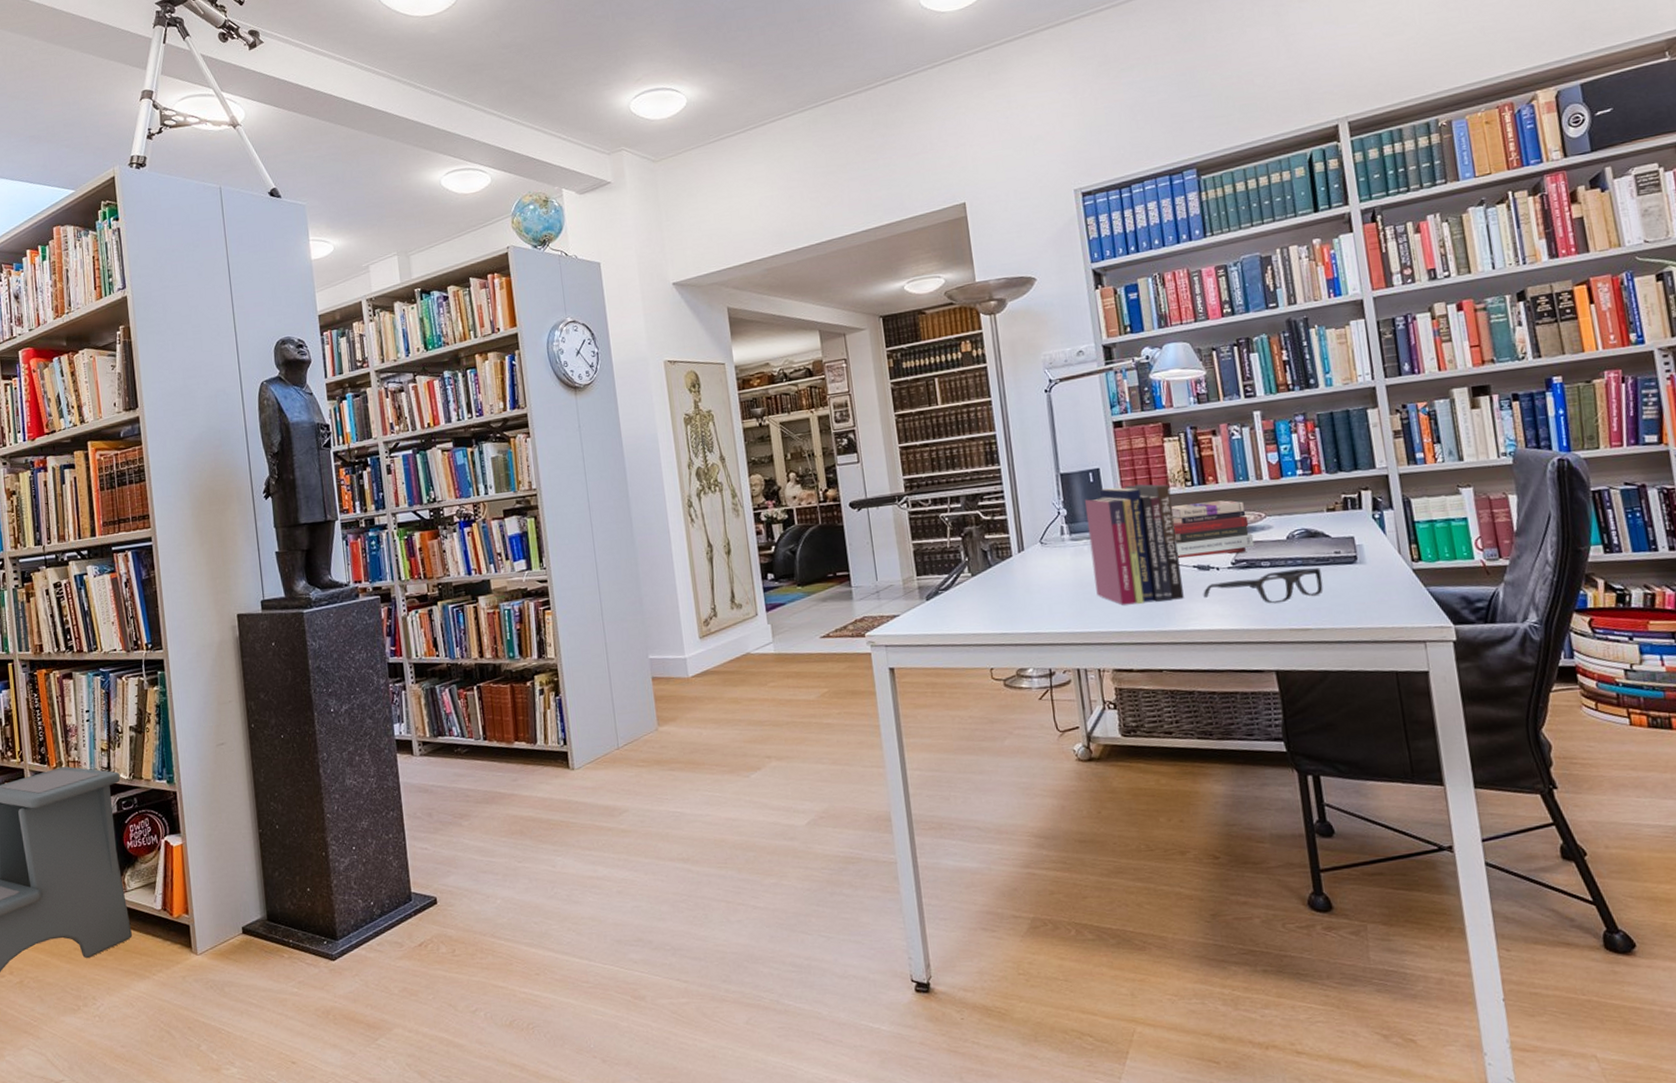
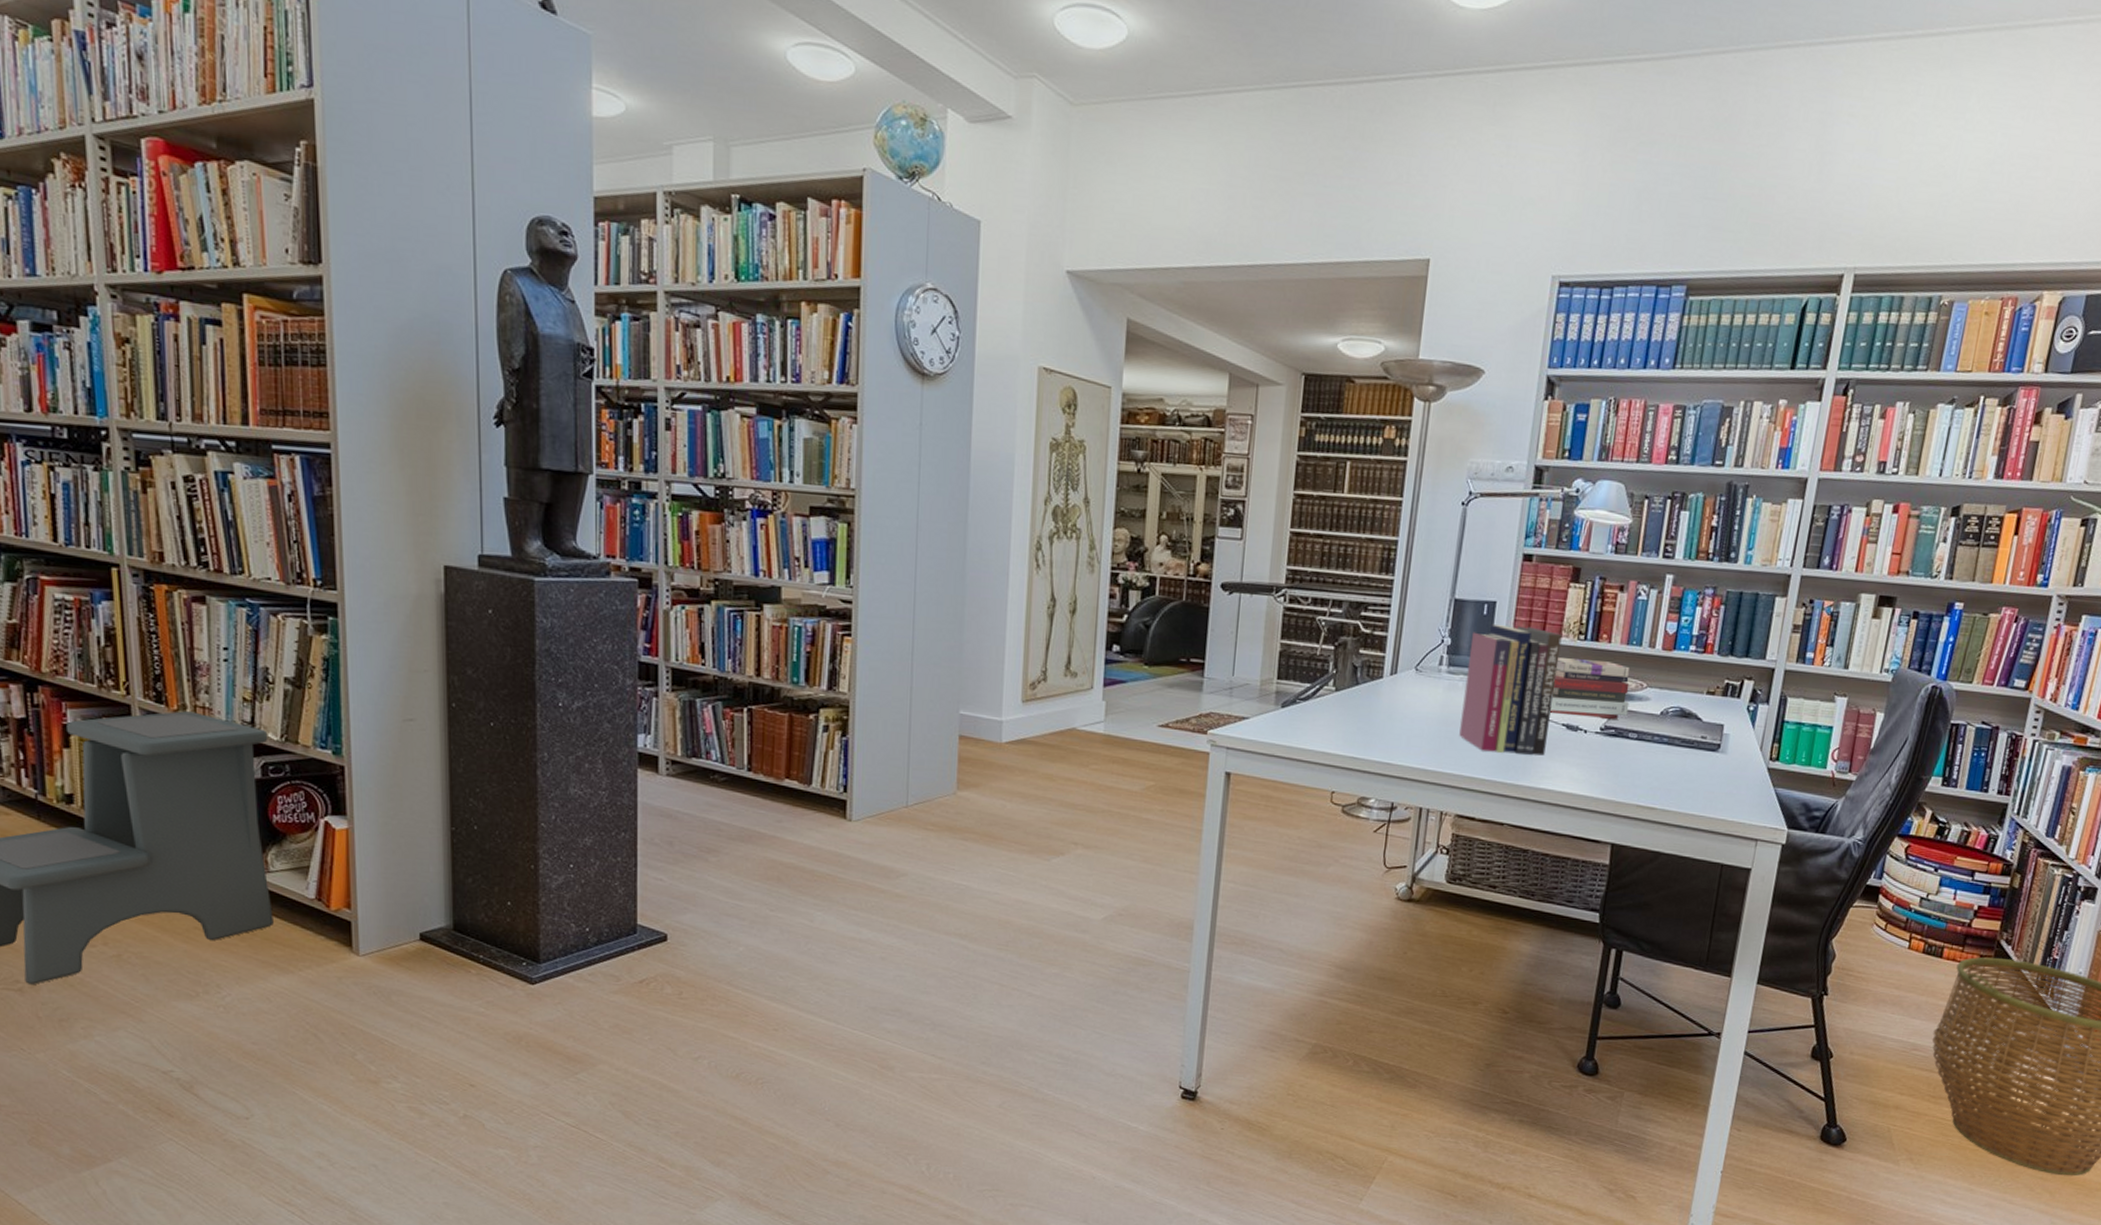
eyeglasses: present [1203,567,1324,604] -> none [1564,745,1683,778]

